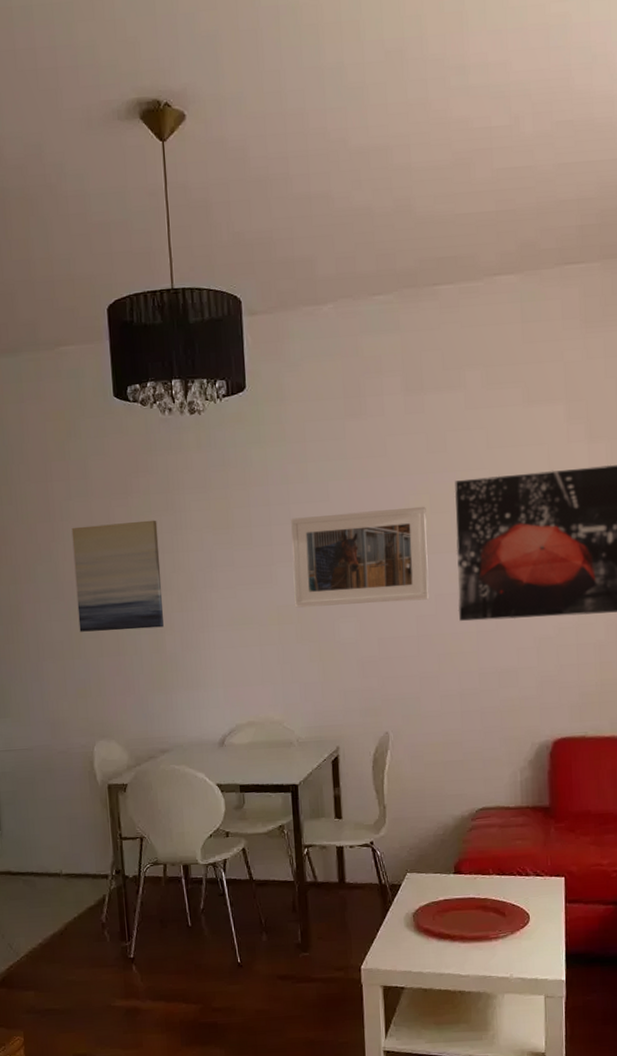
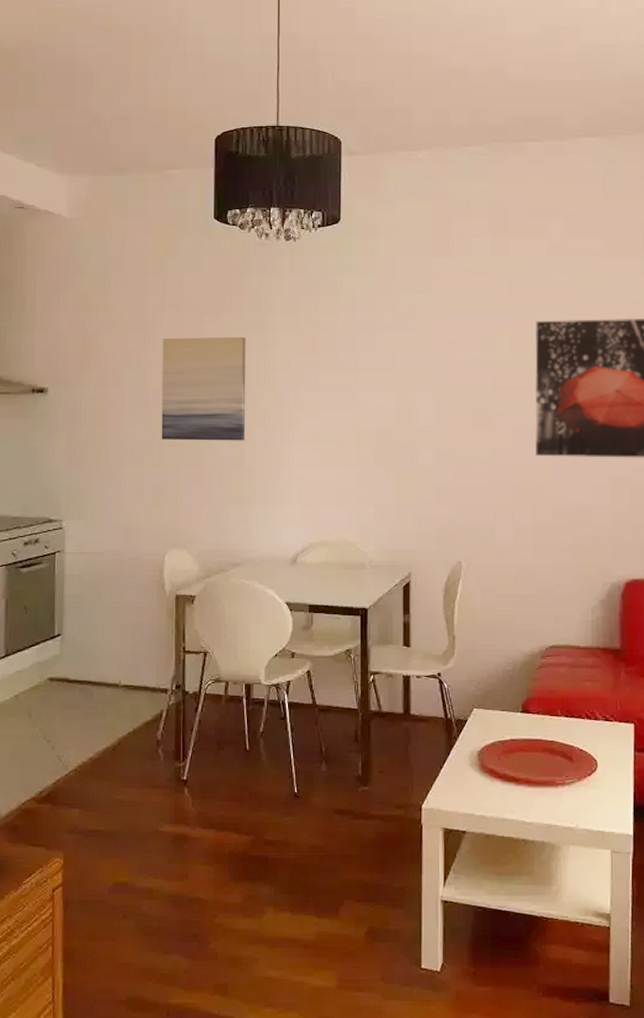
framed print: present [291,506,429,608] -> none [375,343,507,433]

